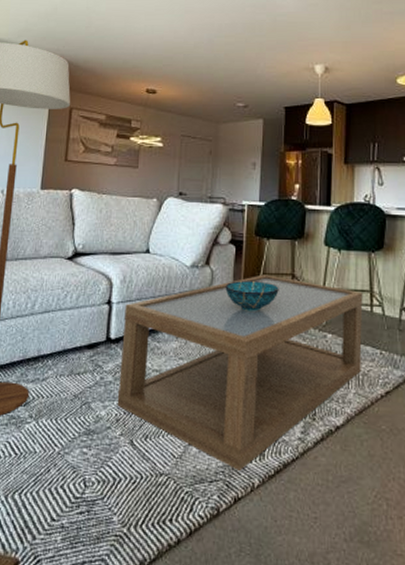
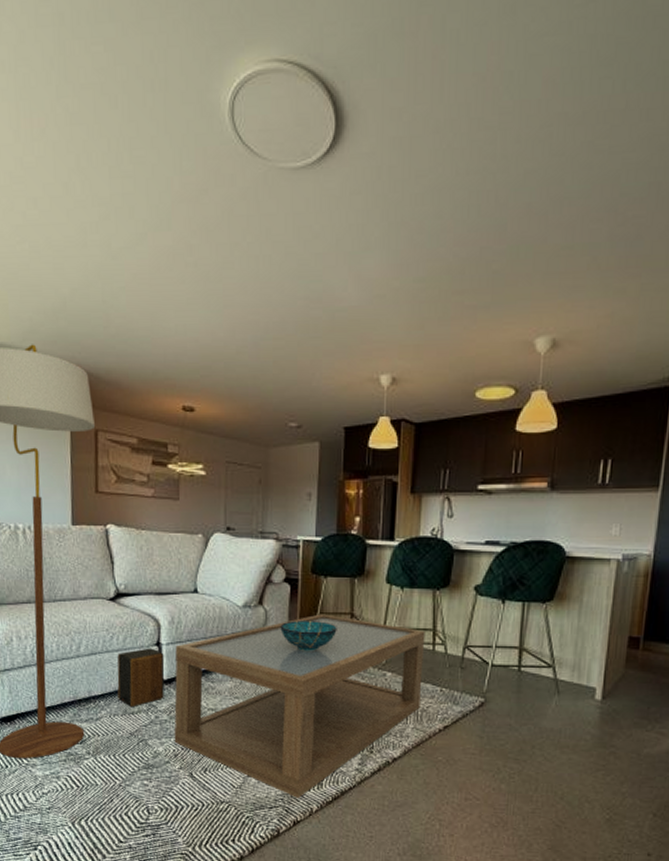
speaker: none [66,306,114,368] -> present [117,648,165,708]

